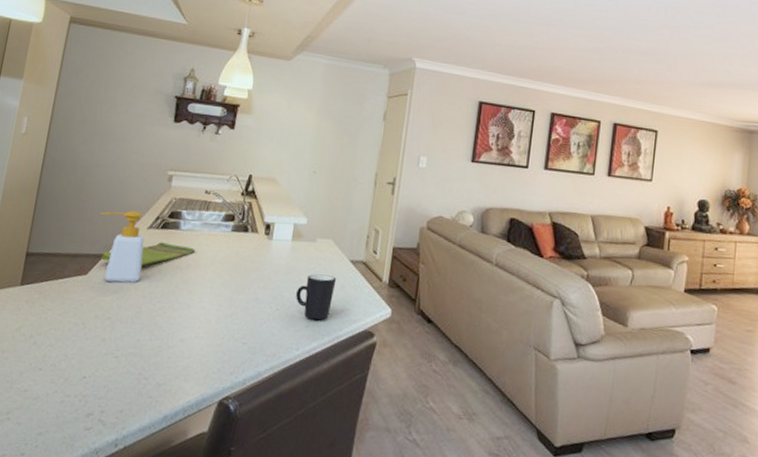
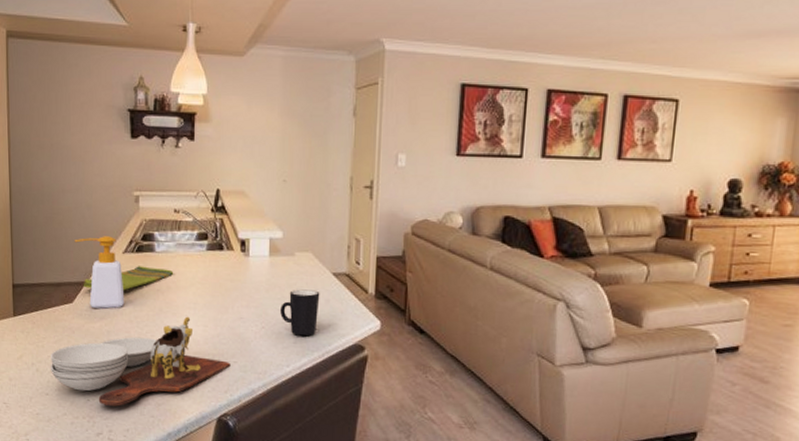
cutting board: none [49,294,240,385] -> present [50,316,231,406]

